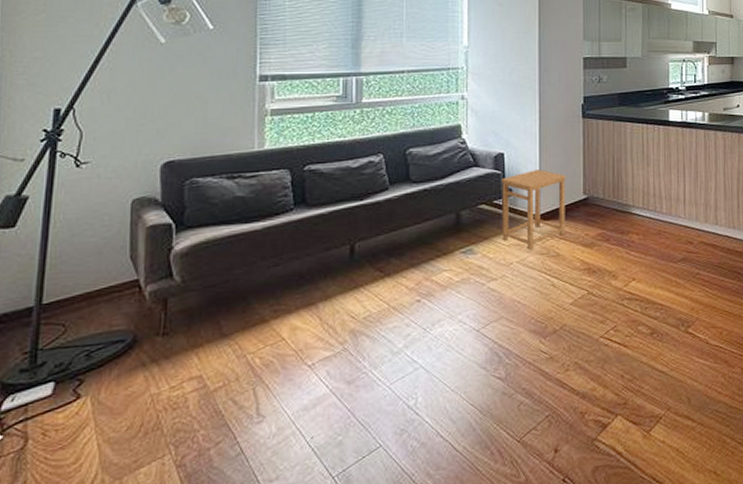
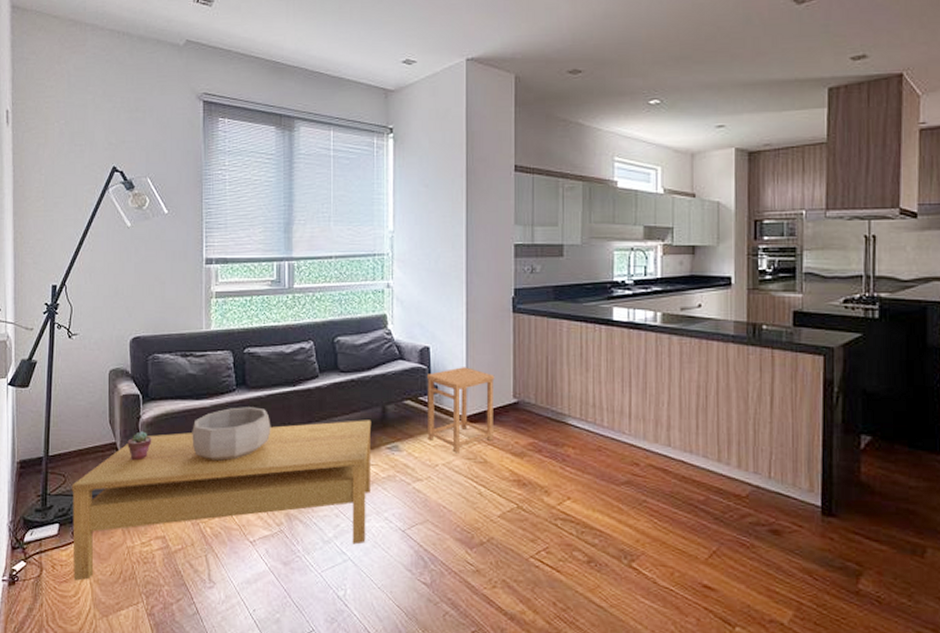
coffee table: none [73,227,445,445] -> present [72,420,372,581]
potted succulent: none [154,263,188,297] -> present [127,431,152,461]
decorative bowl: none [238,225,335,286] -> present [192,407,271,461]

